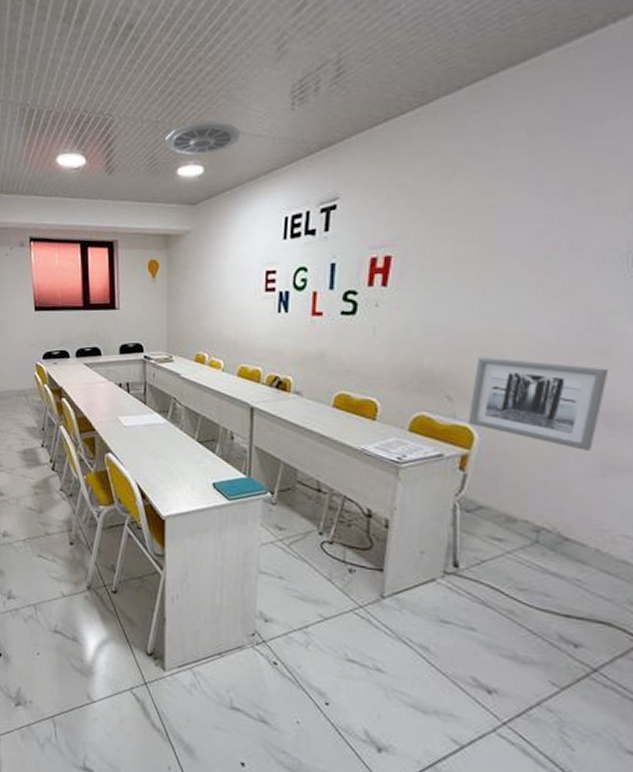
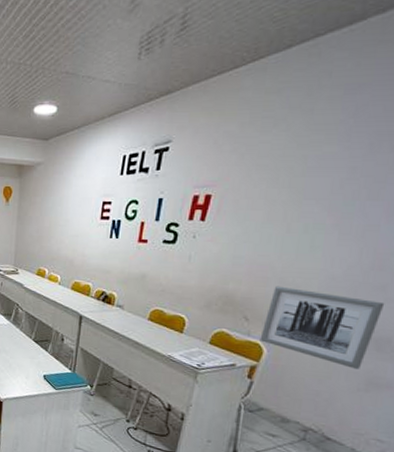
ceiling vent: present [166,120,241,155] -> none [25,65,93,96]

